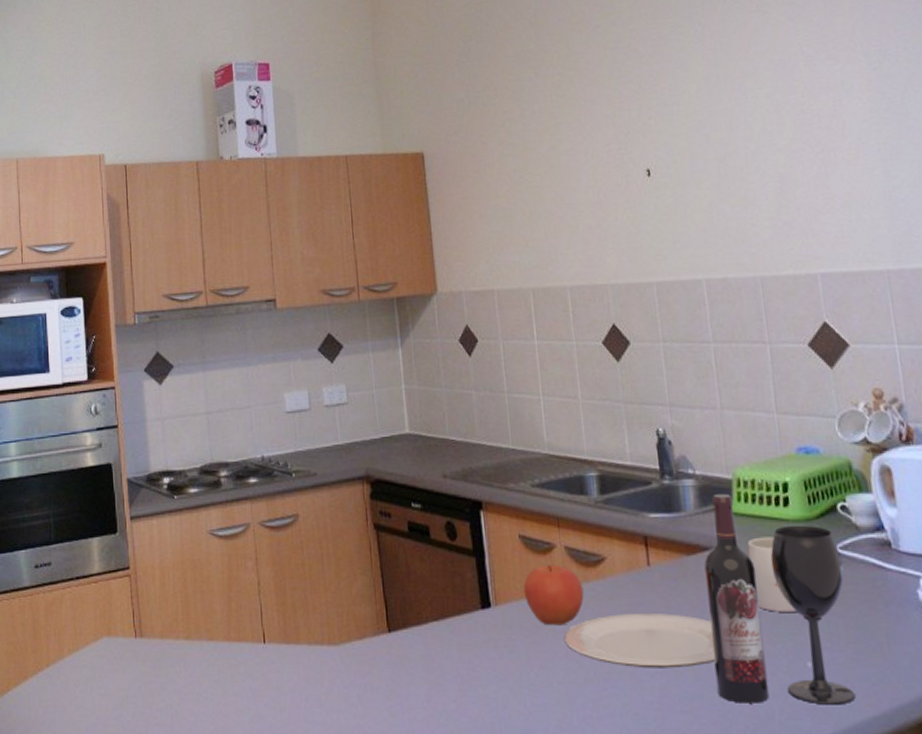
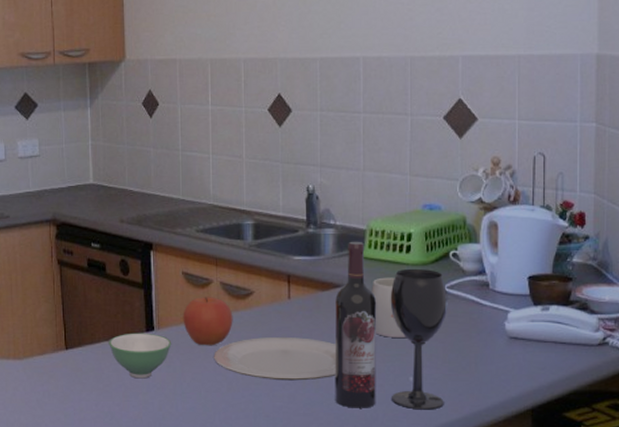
bowl: none [438,610,513,668] -> present [109,333,172,379]

